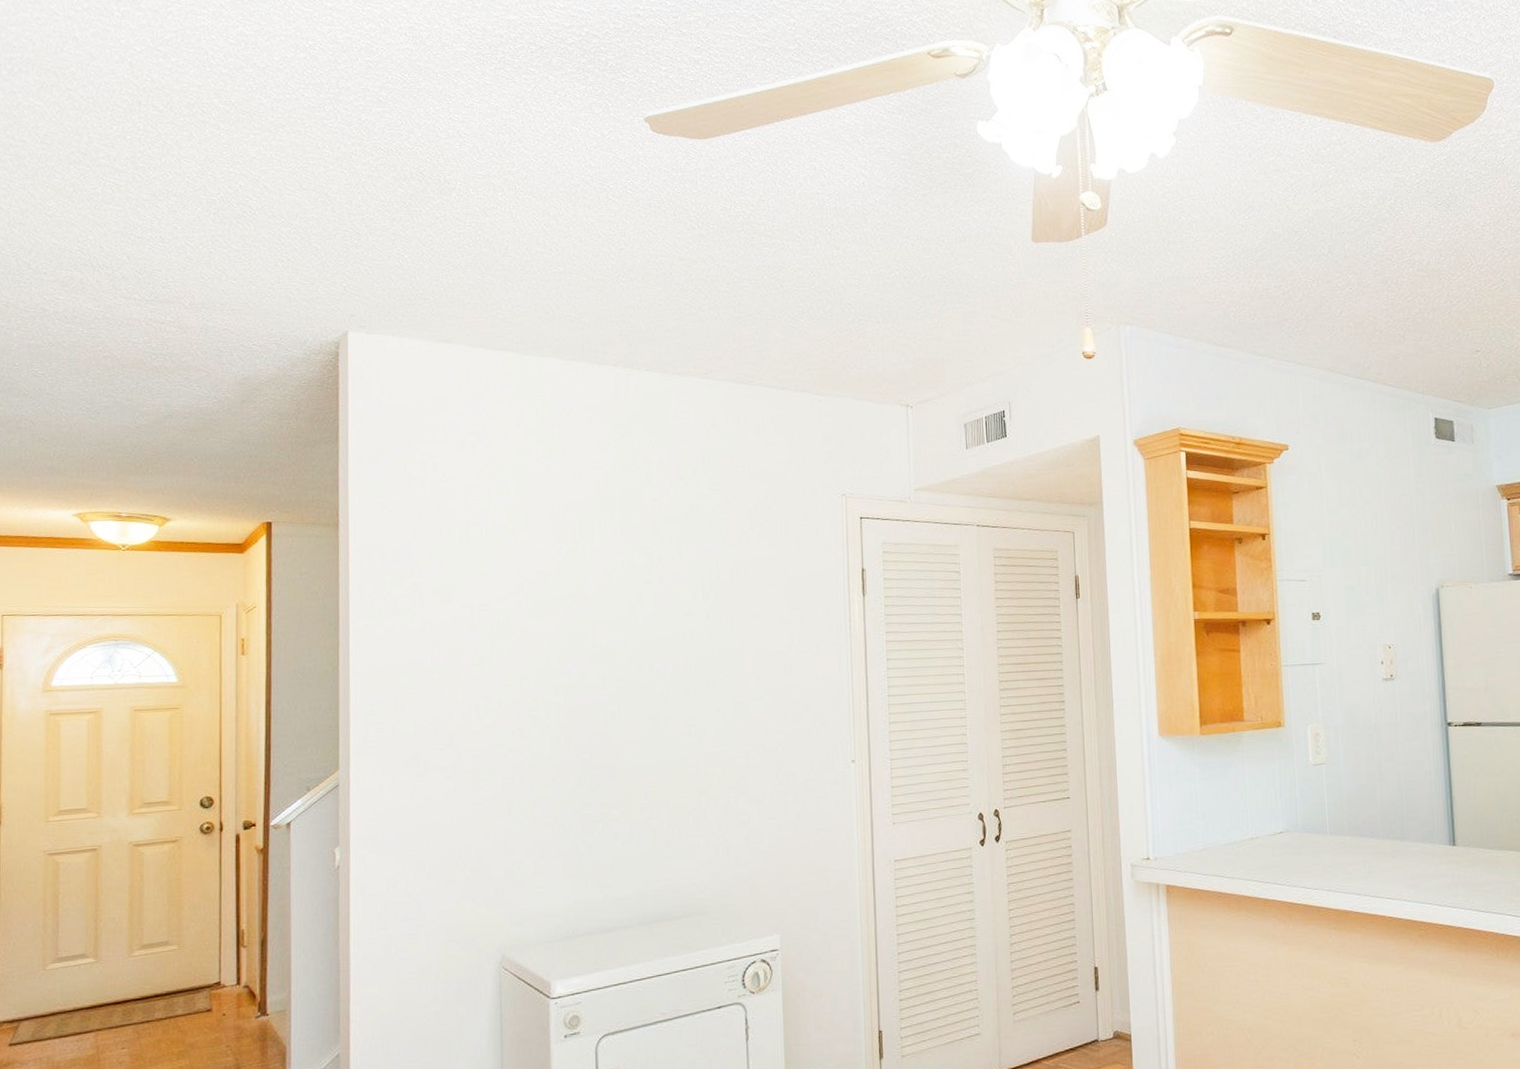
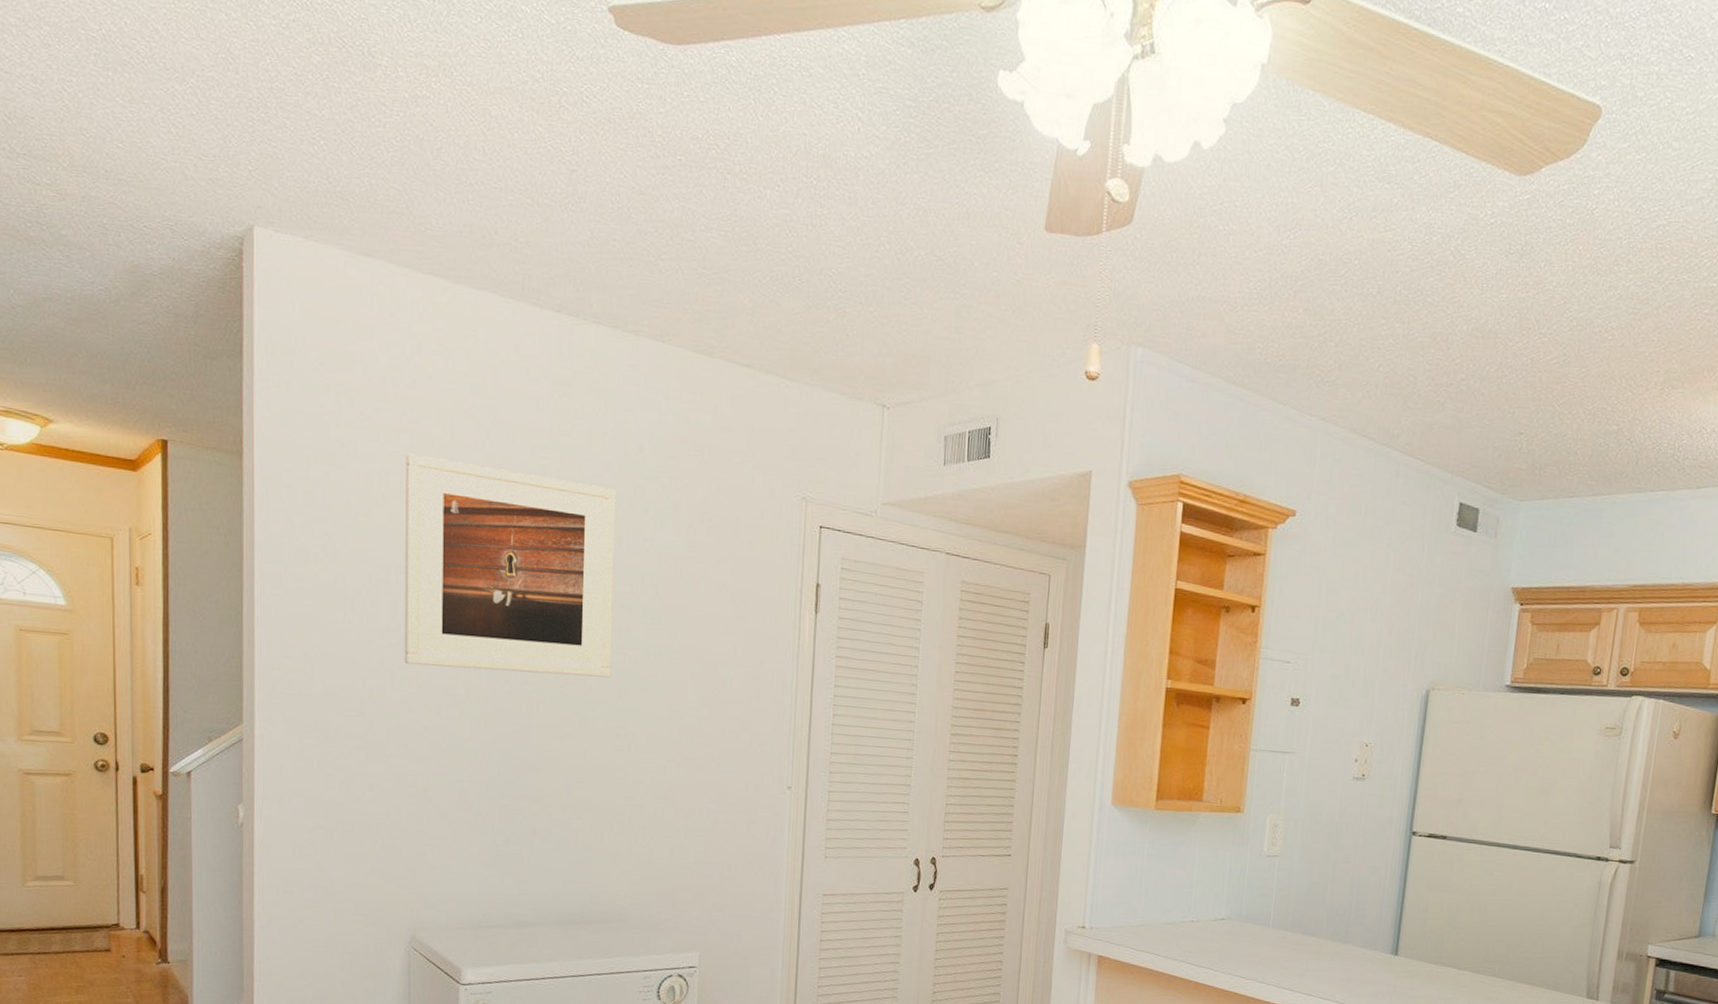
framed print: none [485,504,679,694] -> present [404,453,616,678]

